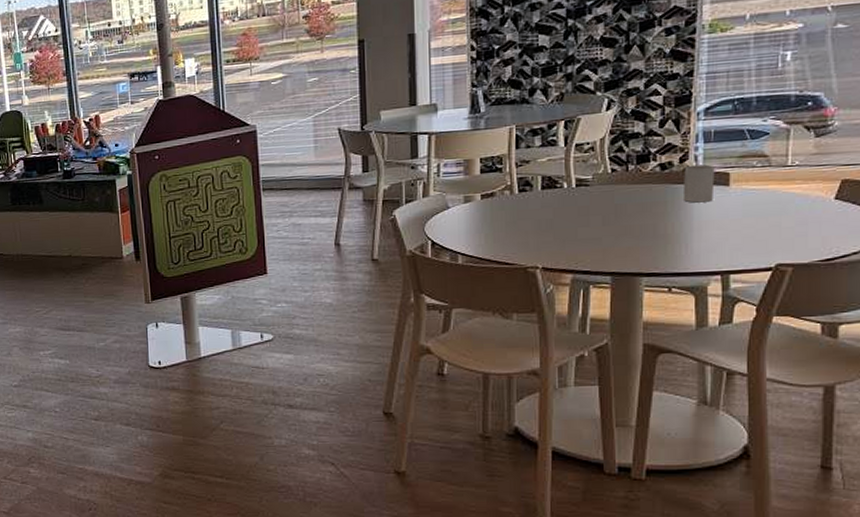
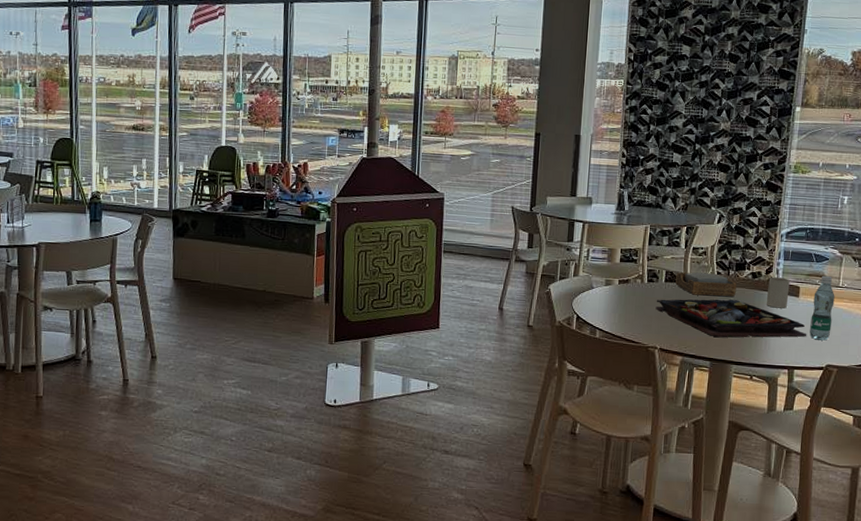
food tray: none [532,199,745,248] -> present [655,299,807,338]
napkin holder: none [556,171,639,201] -> present [675,272,737,297]
bottle: none [749,154,782,235] -> present [809,275,835,341]

